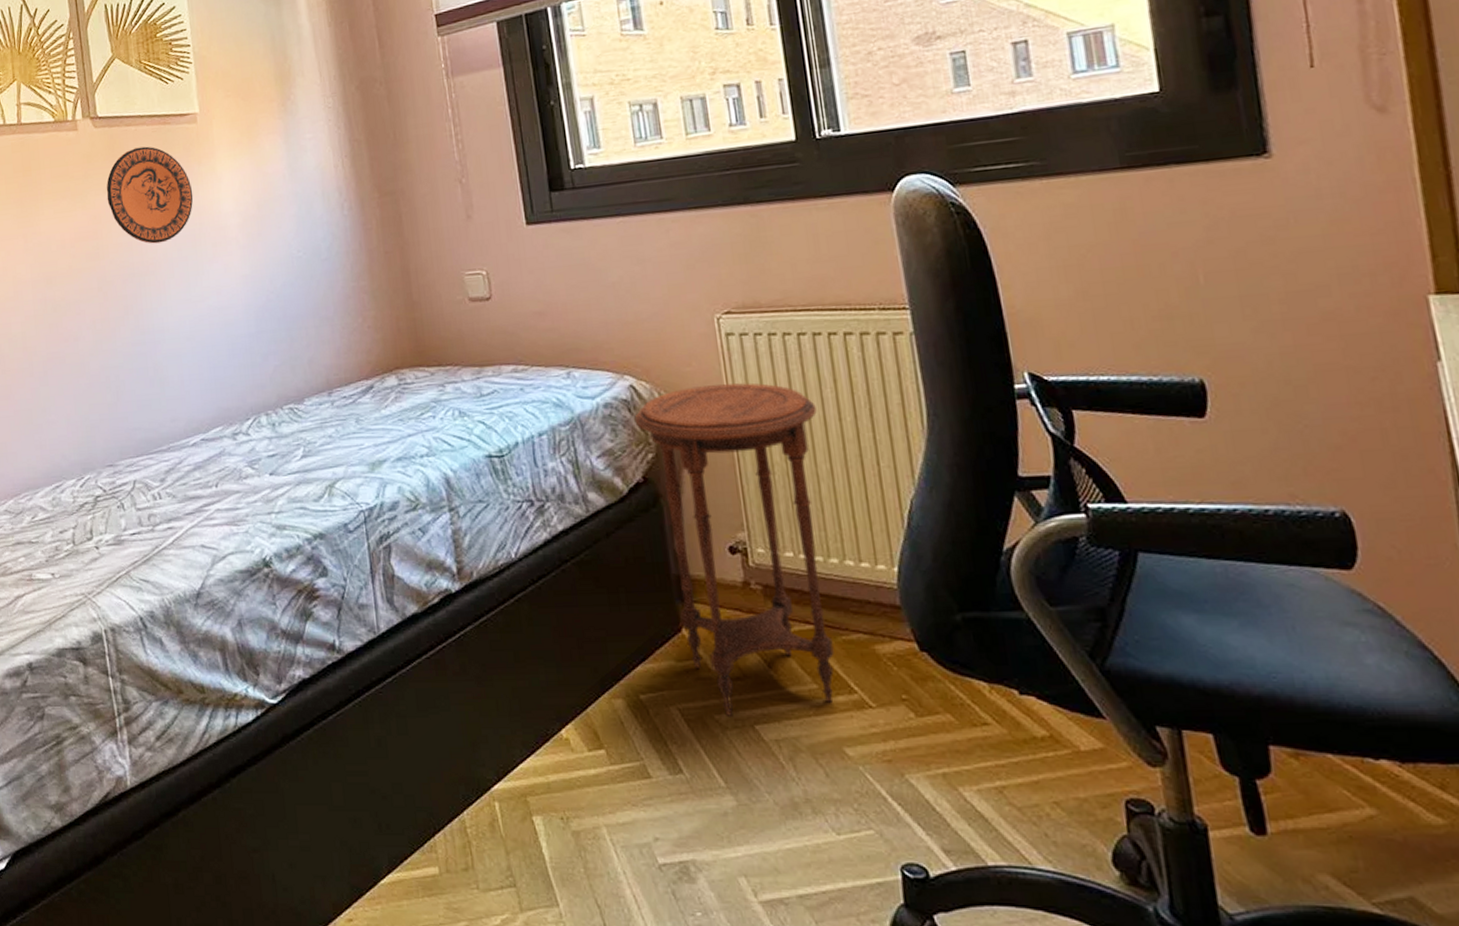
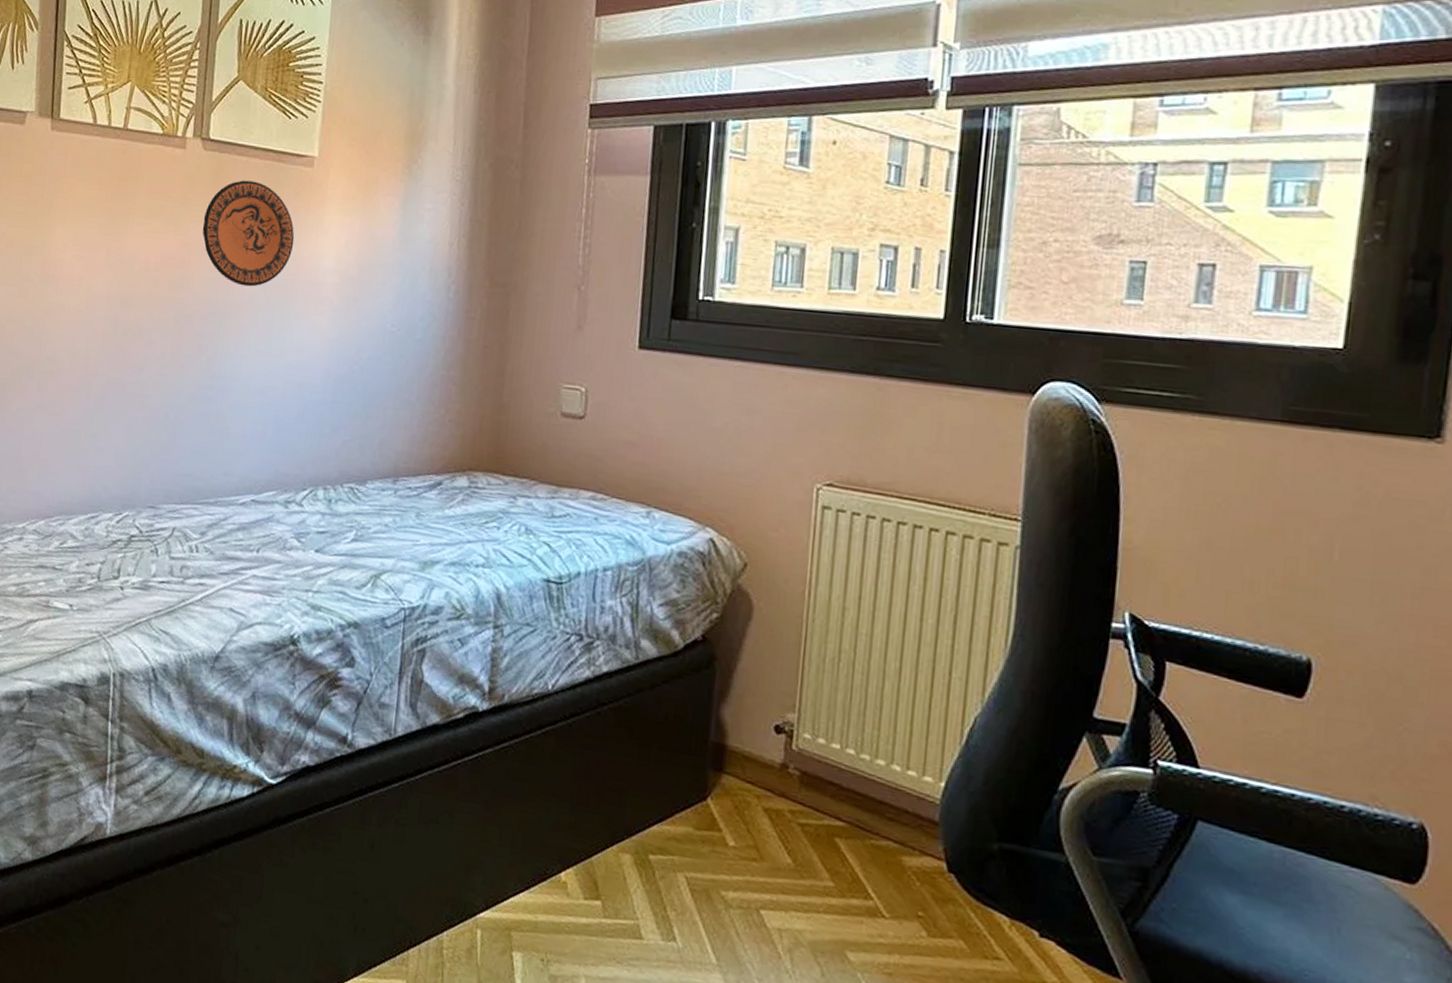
side table: present [635,383,834,716] -> none [707,553,899,904]

